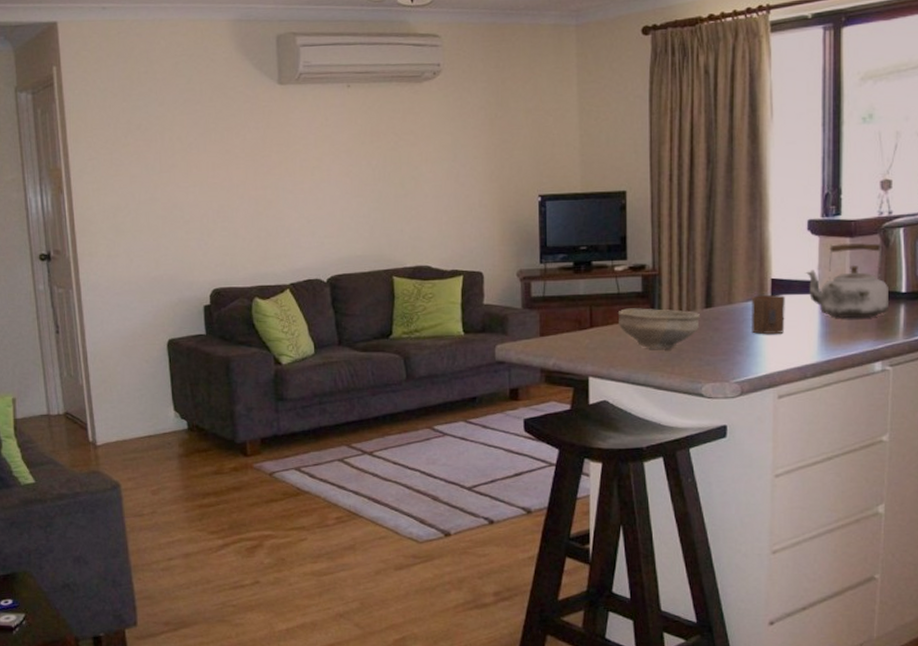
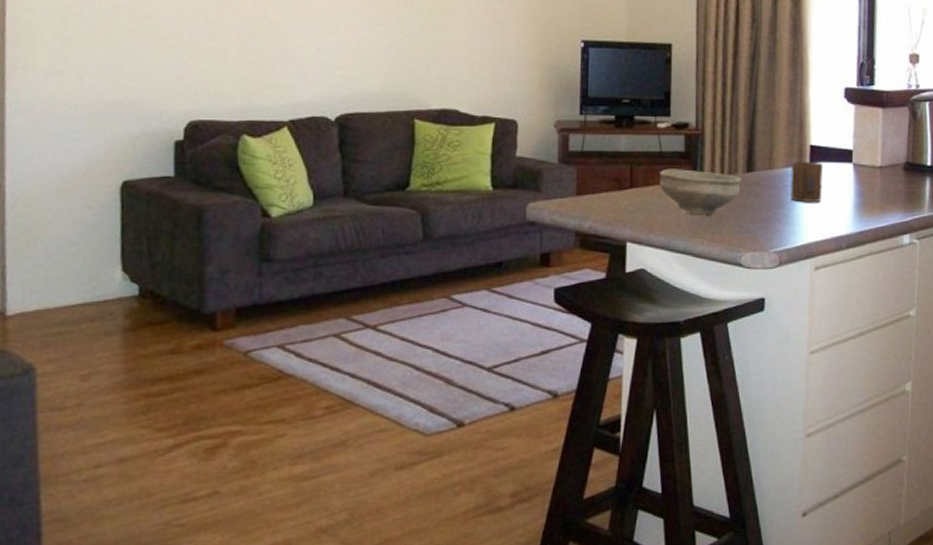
kettle: present [805,242,888,319] -> none [841,113,916,190]

